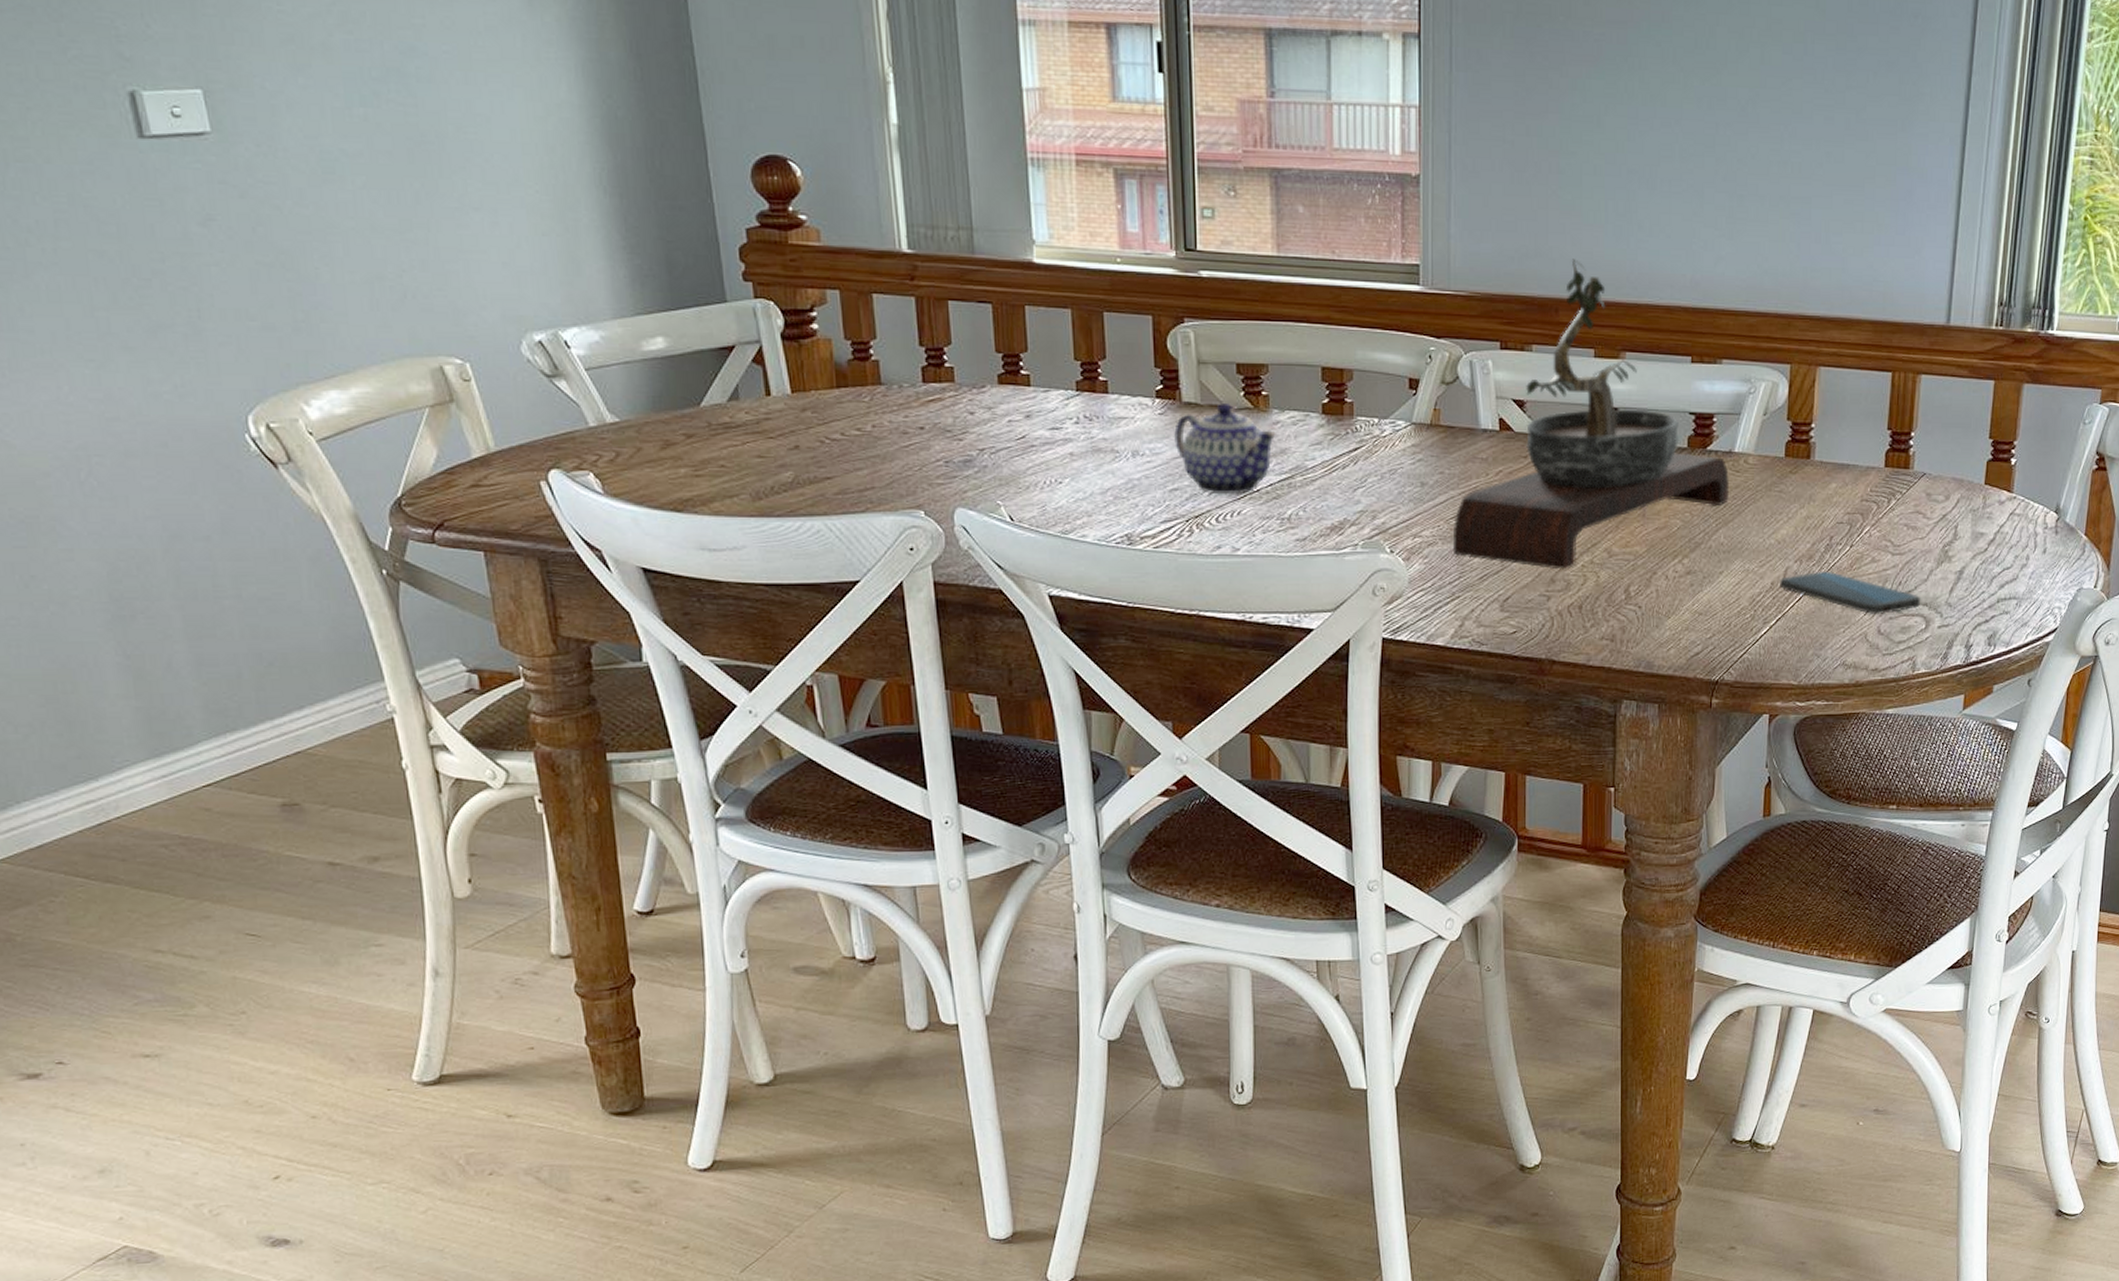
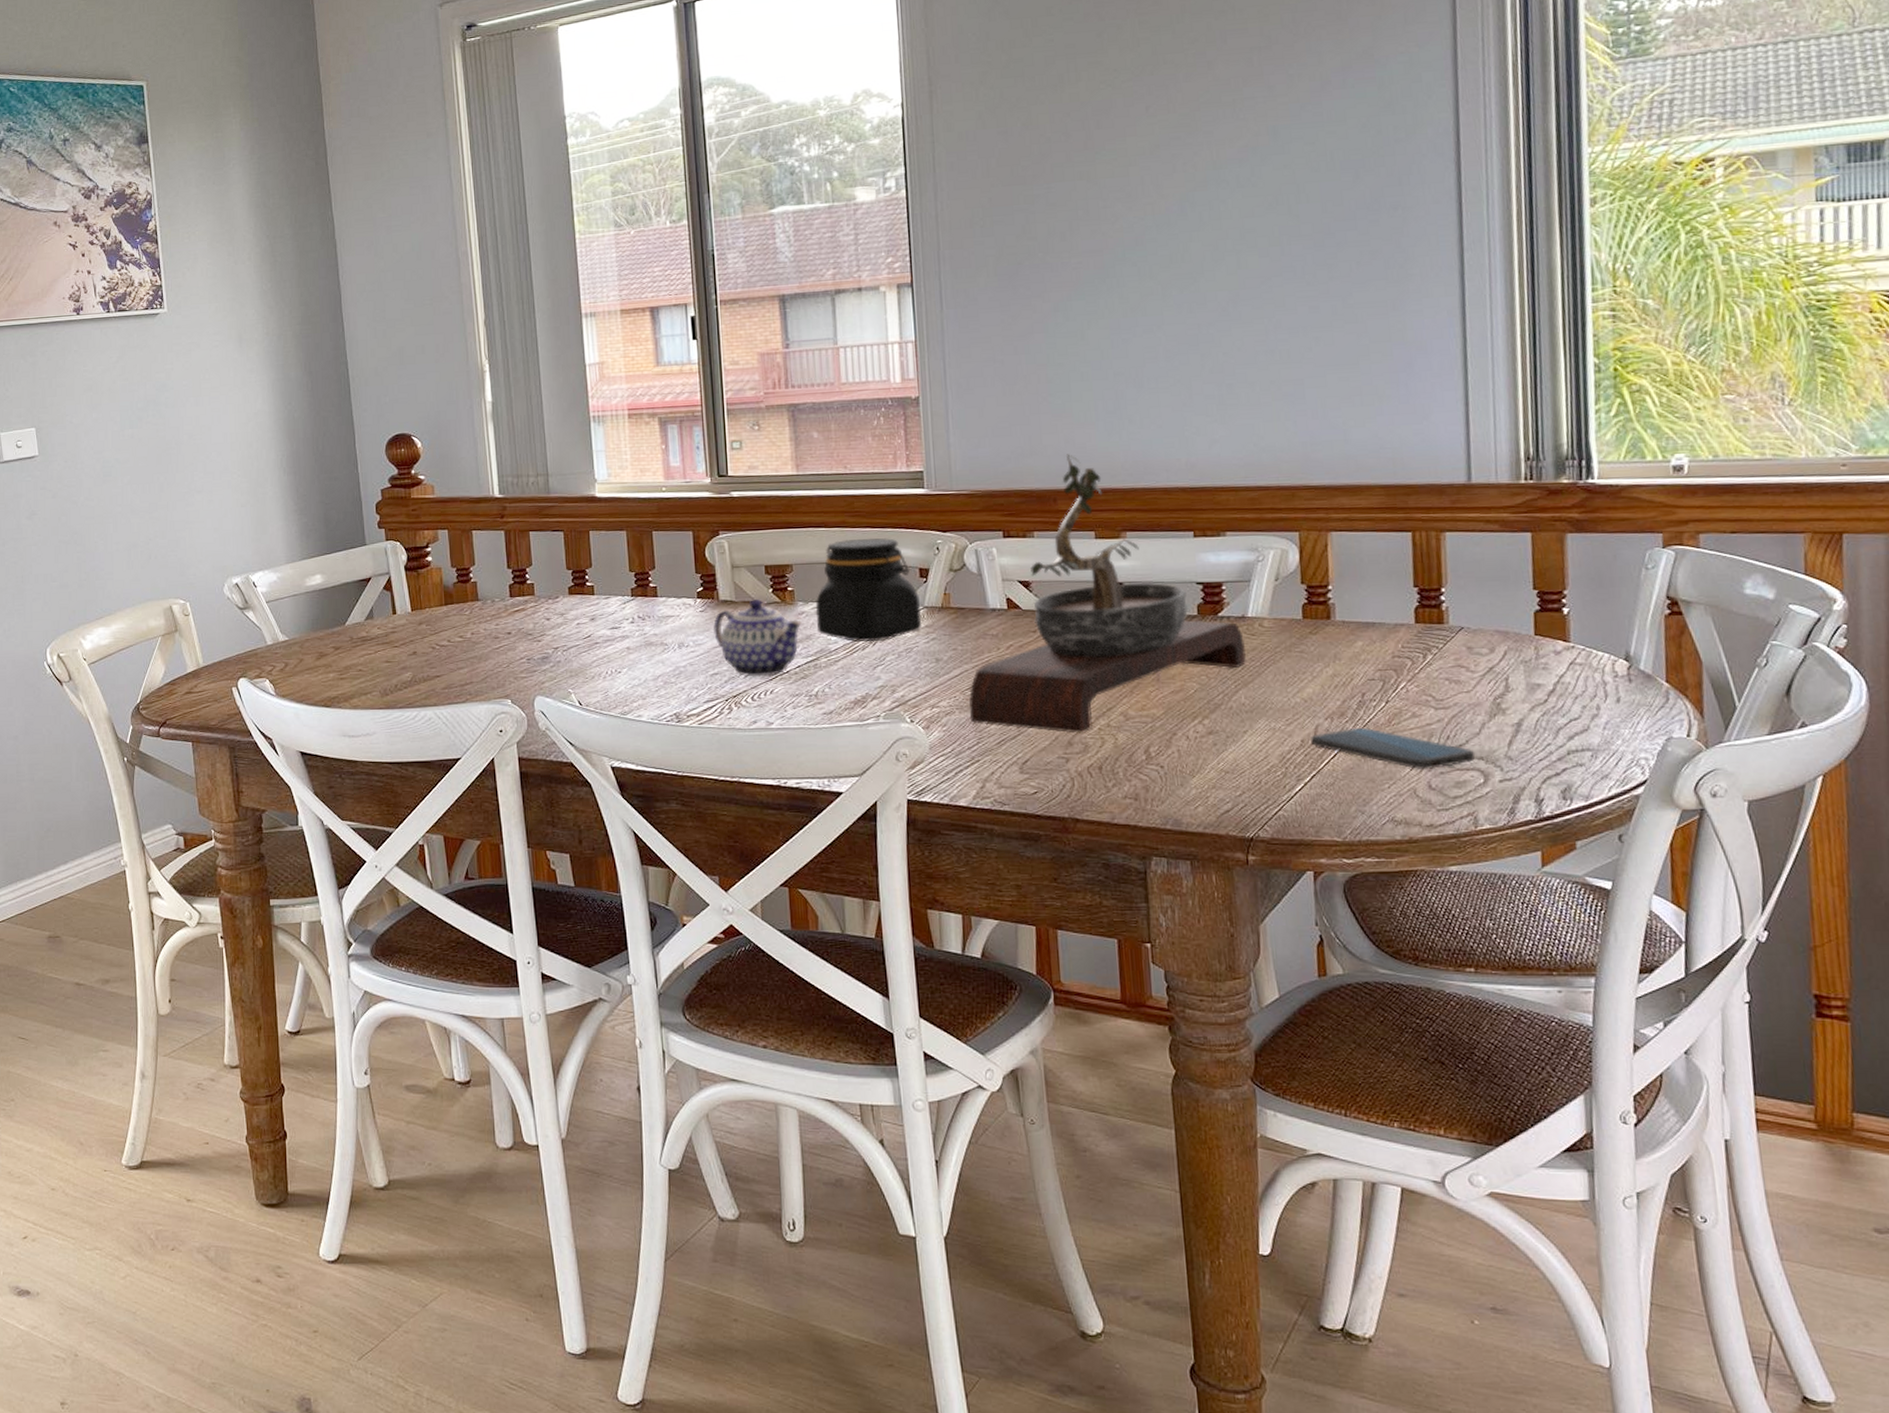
jar: none [1292,339,1409,461] -> present [815,538,922,643]

